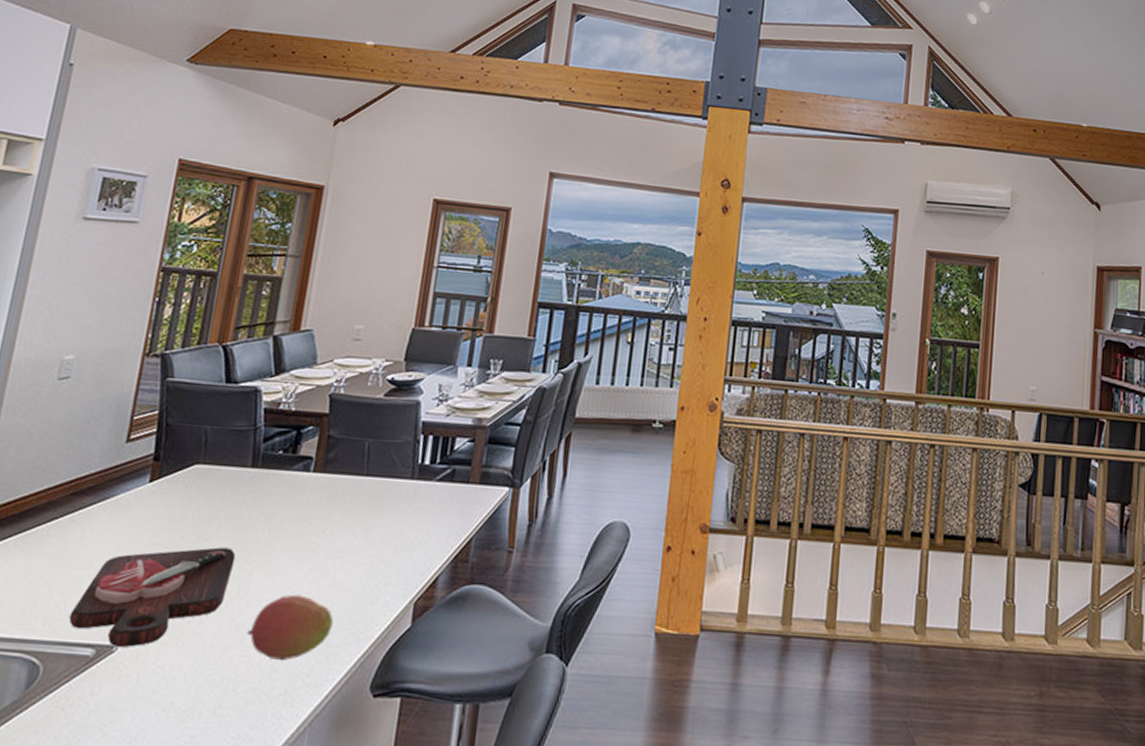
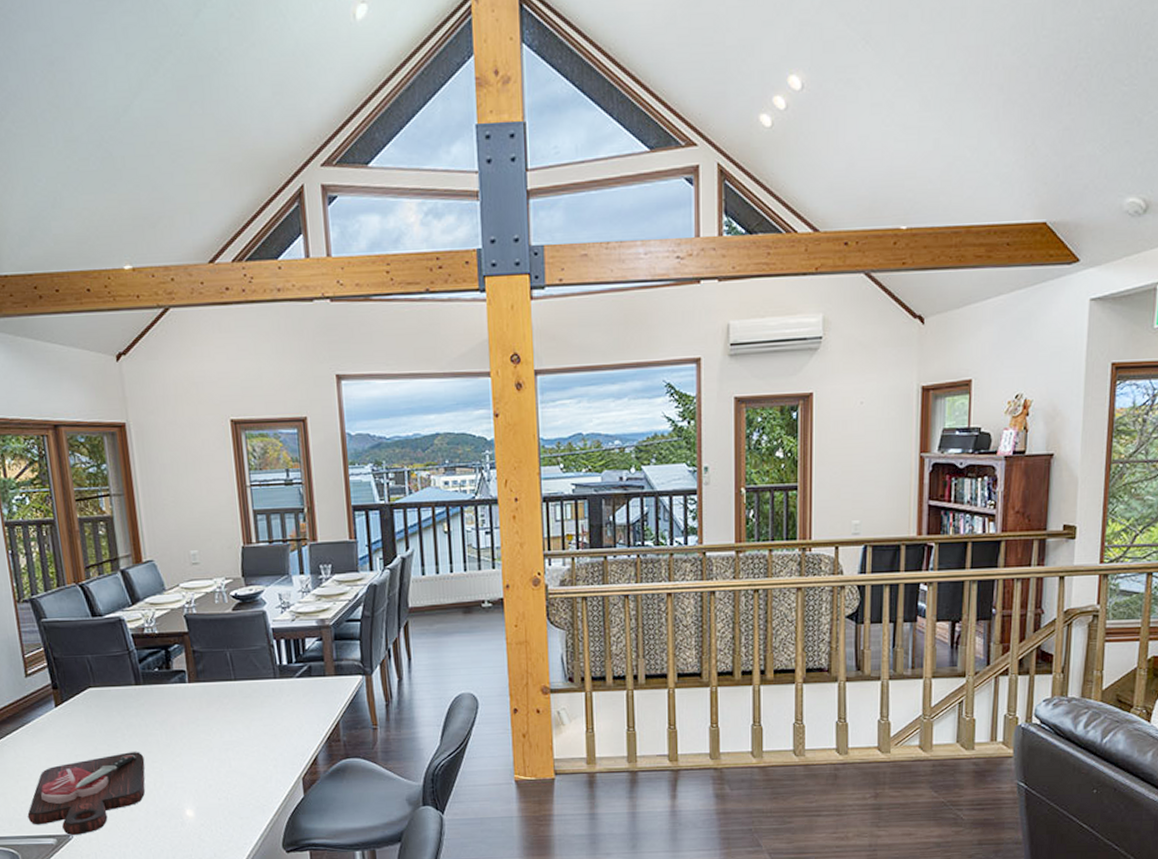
fruit: present [246,594,334,661] -> none [171,781,240,833]

